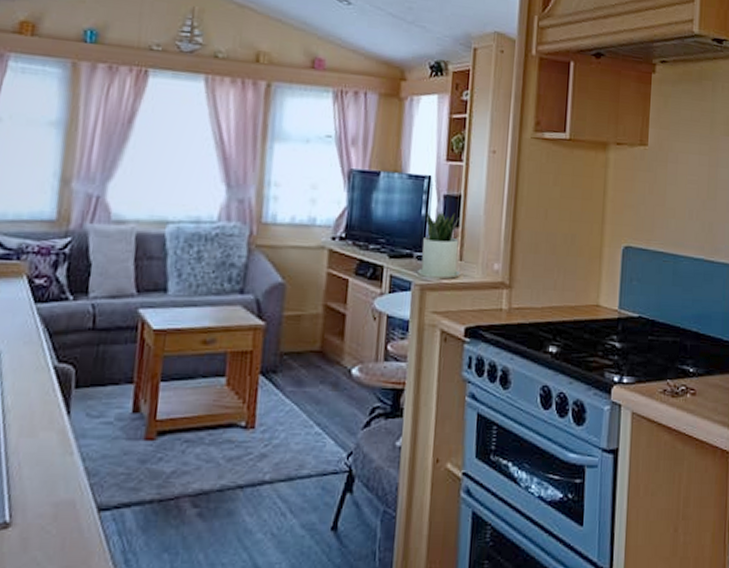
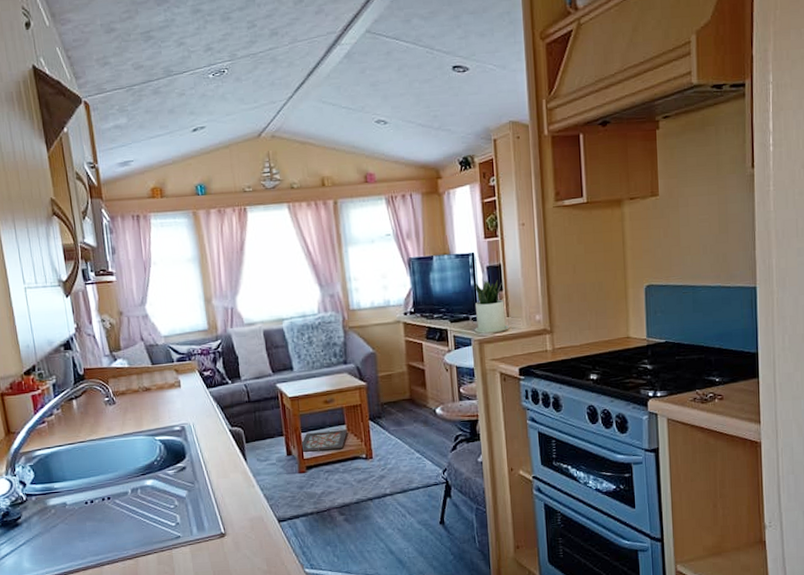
decorative tray: none [153,383,228,412] -> present [300,429,348,453]

